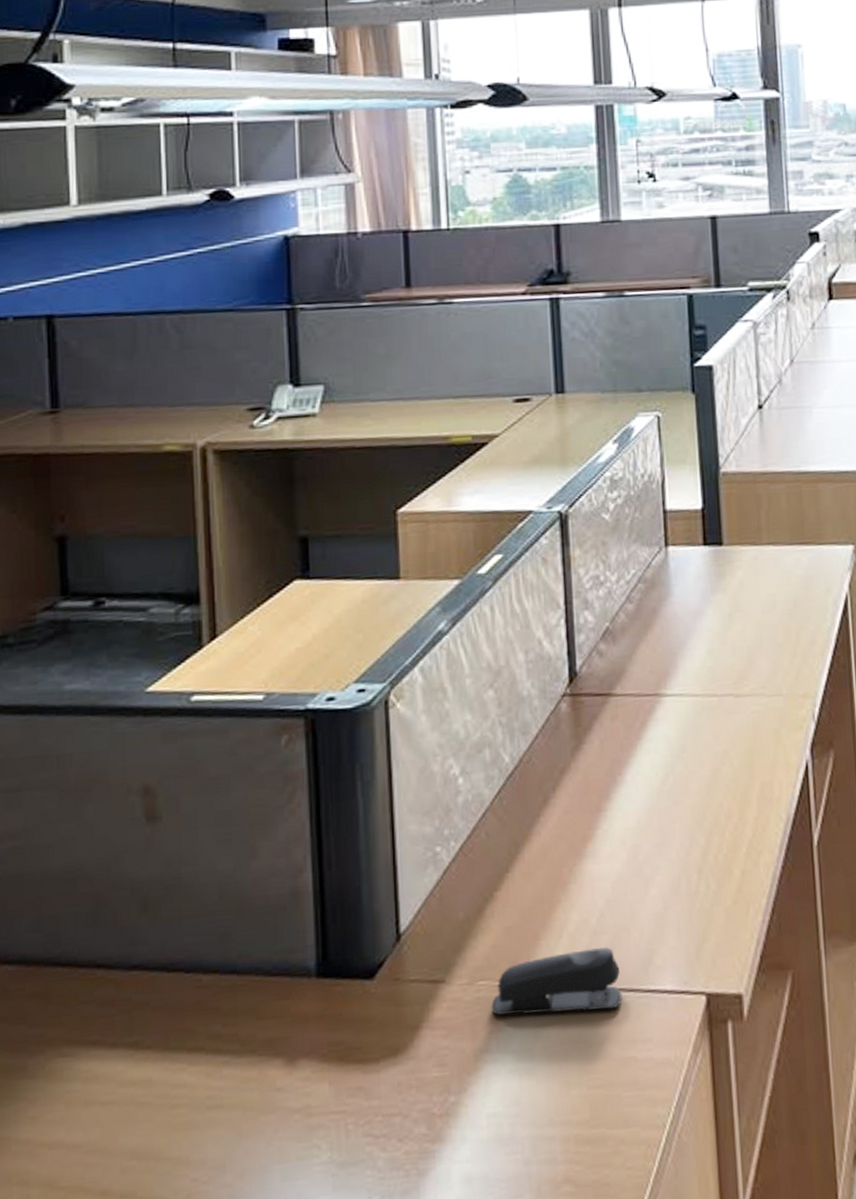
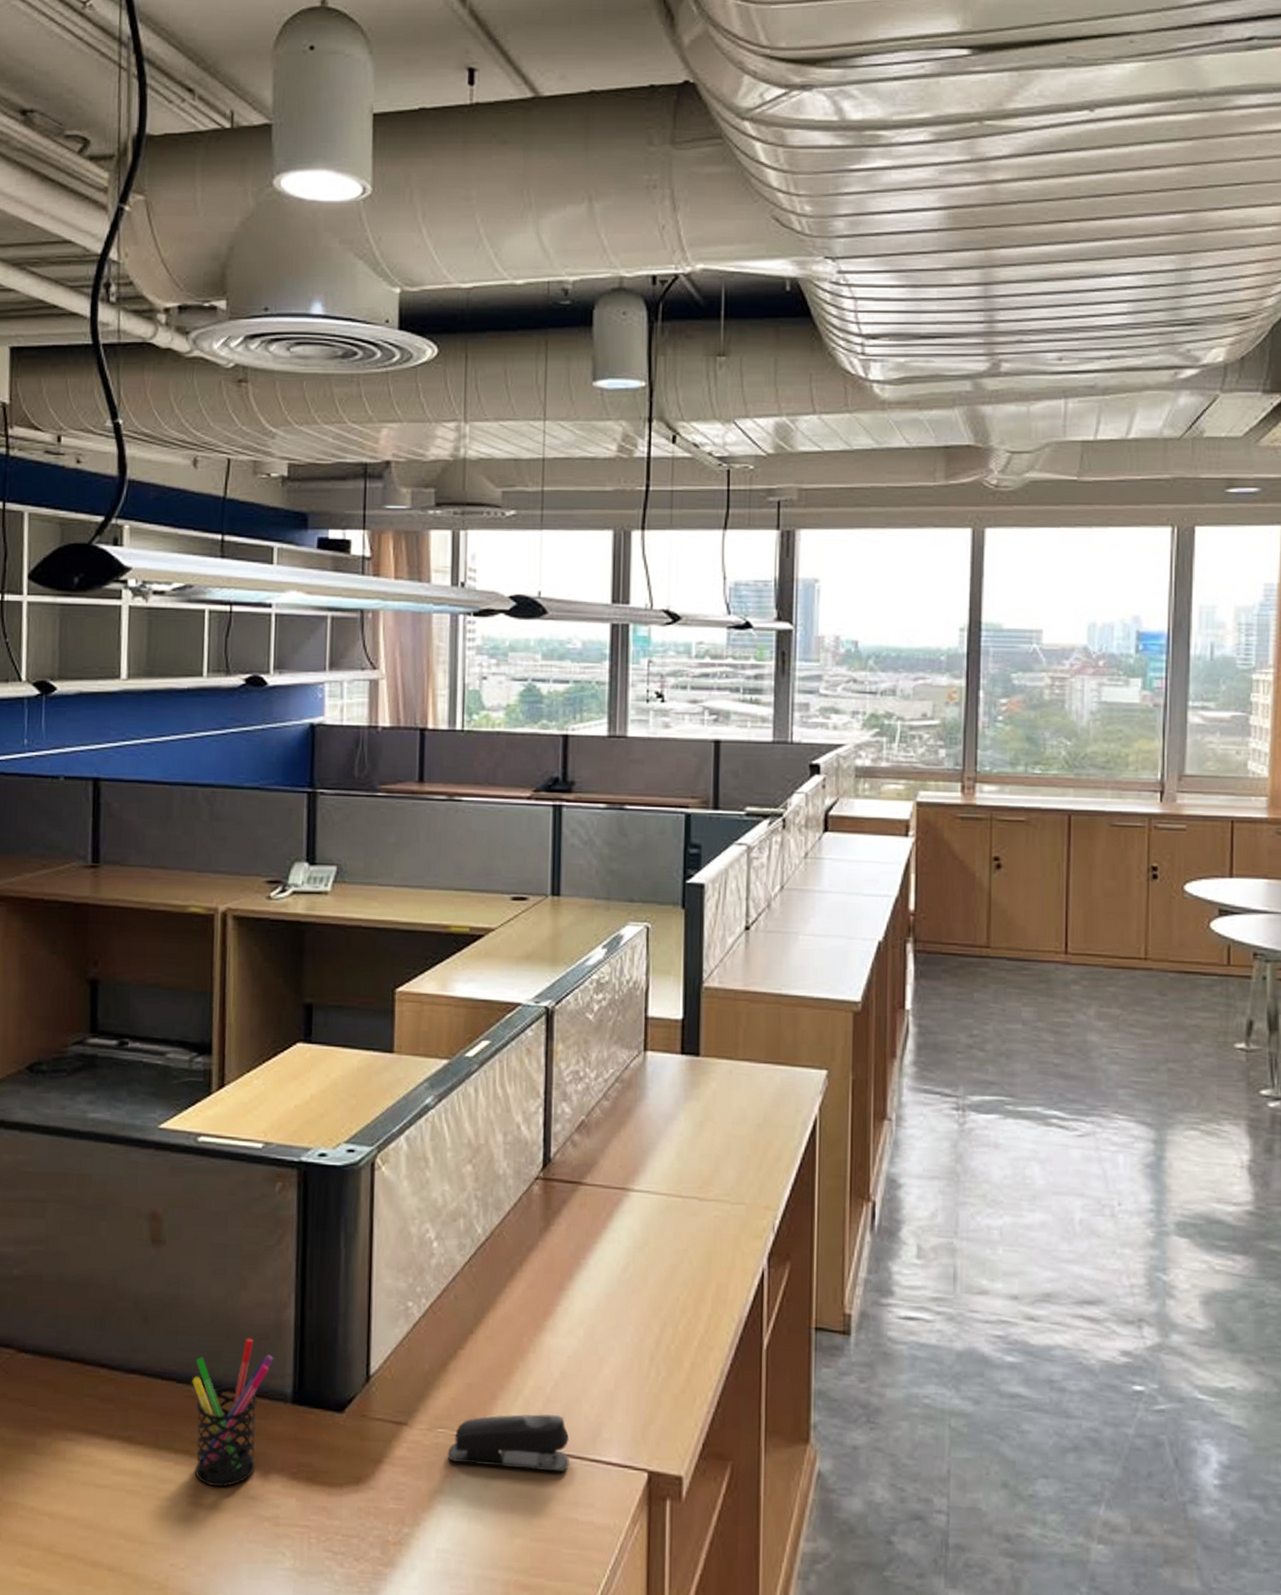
pen holder: none [202,911,293,1084] -> present [192,1338,274,1487]

